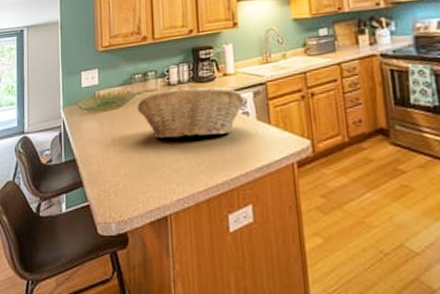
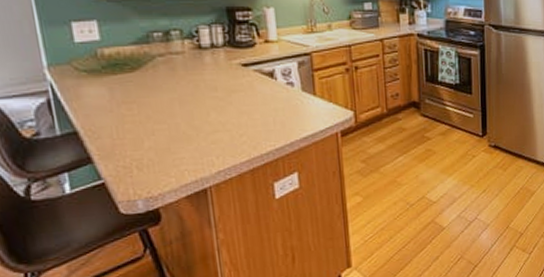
fruit basket: present [137,87,245,139] -> none [158,53,289,109]

